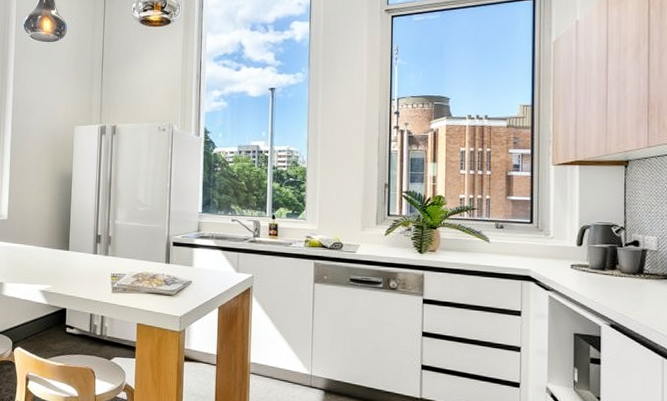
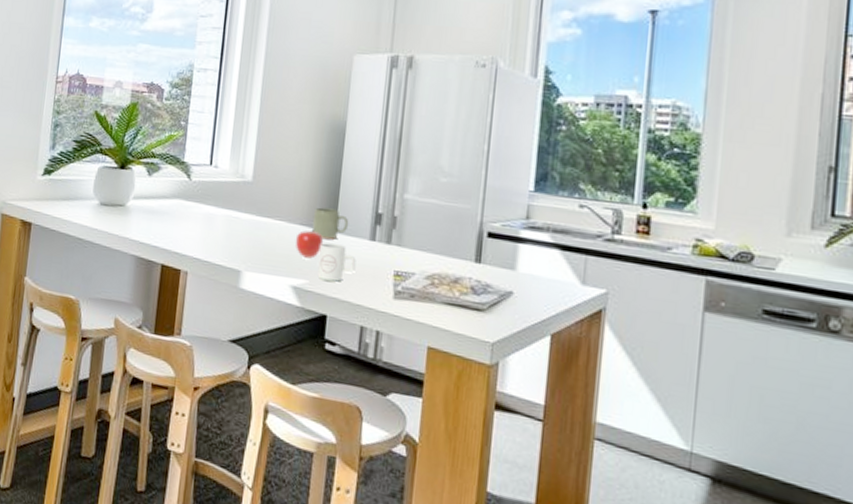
fruit: none [41,249,61,270] -> present [295,228,324,259]
mug: none [52,234,78,256] -> present [311,207,349,240]
mug: none [57,258,85,285] -> present [317,243,357,282]

